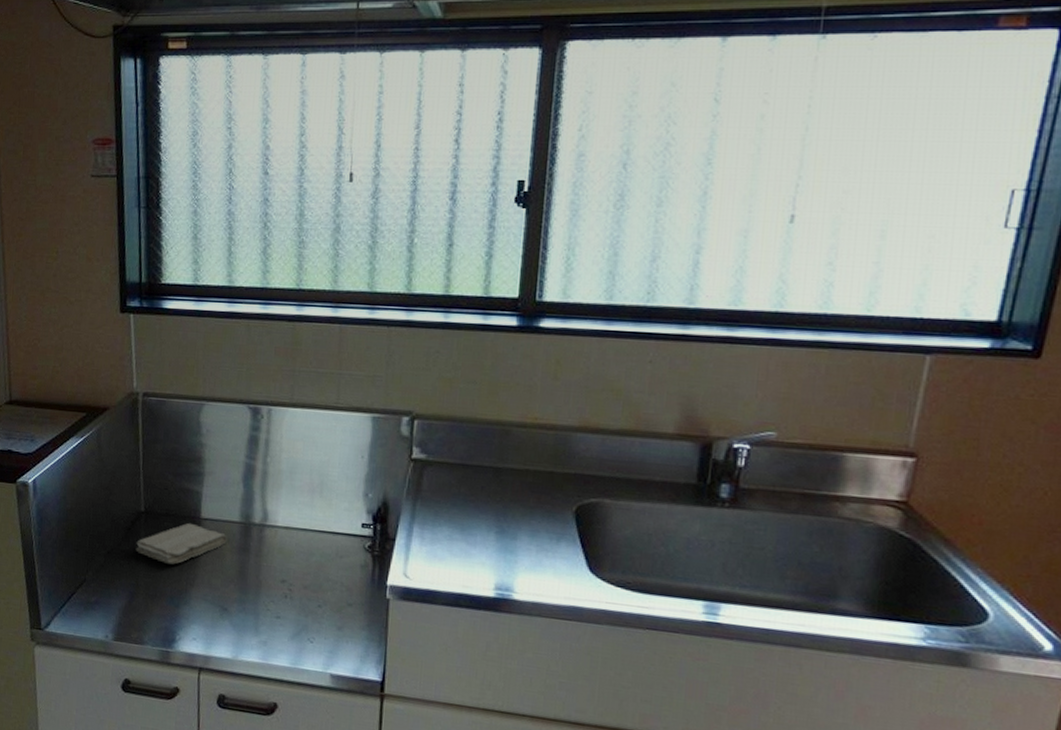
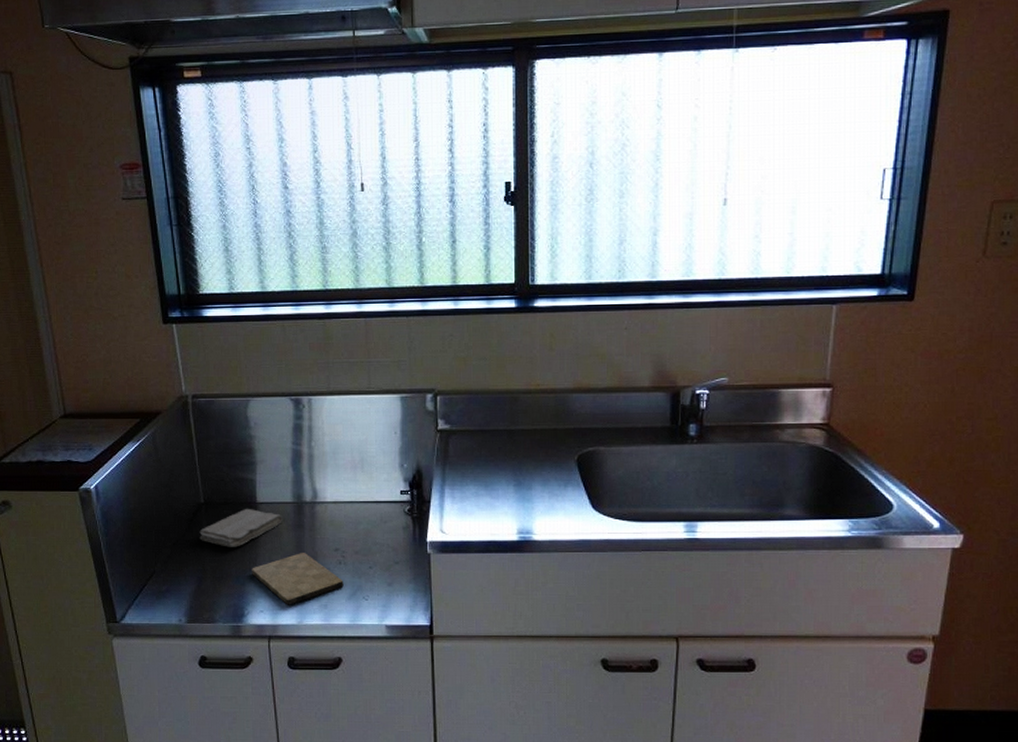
cutting board: none [188,578,288,637] -> present [252,552,344,605]

